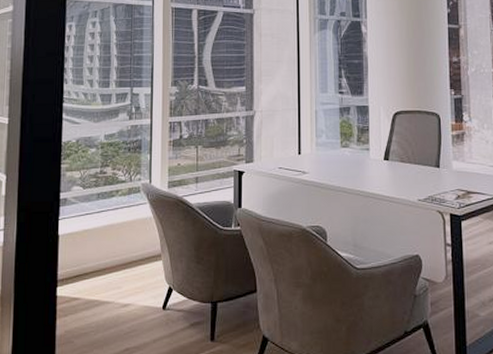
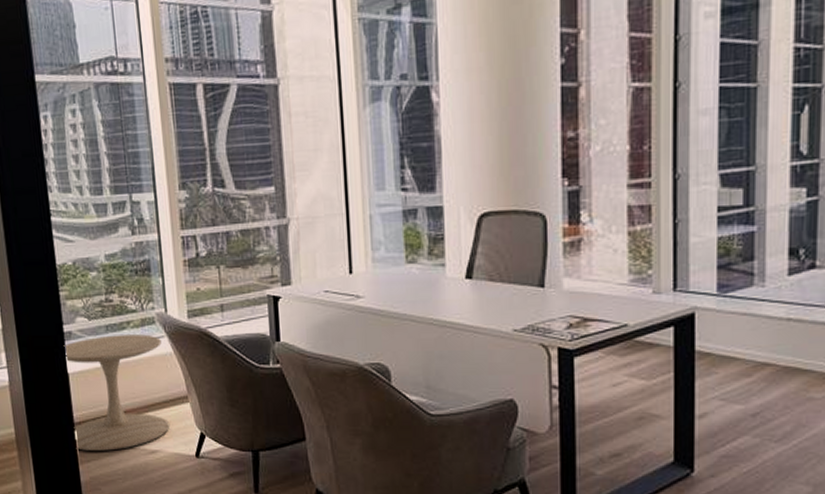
side table: none [56,201,144,306] -> present [63,334,169,451]

